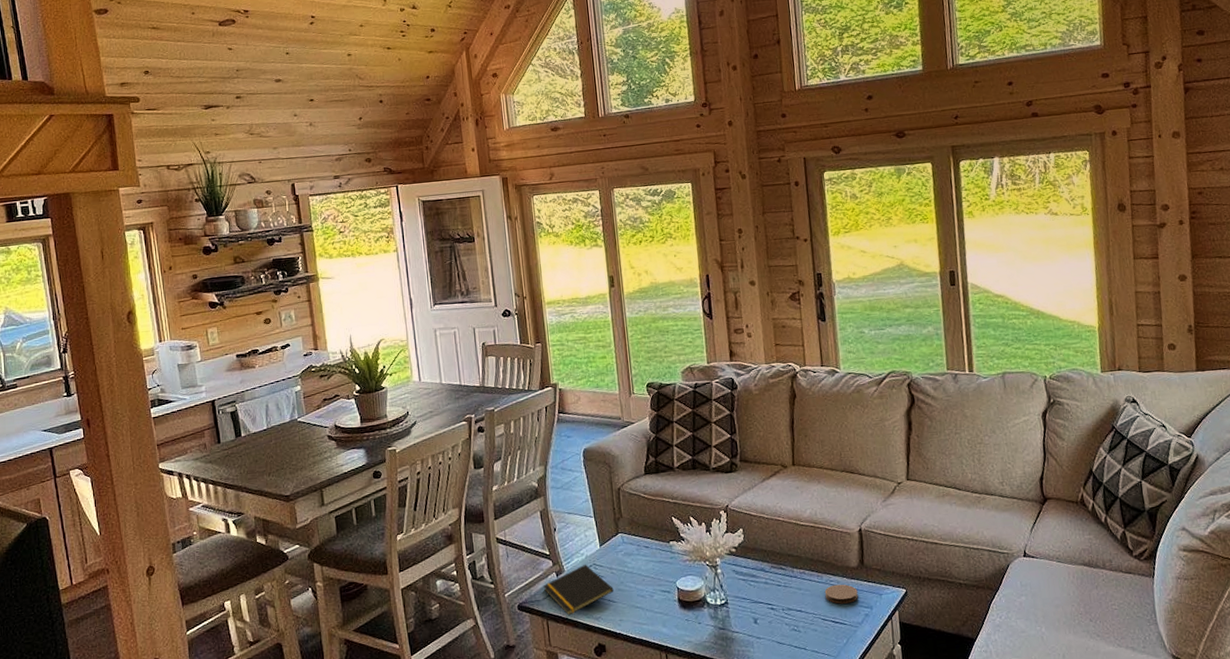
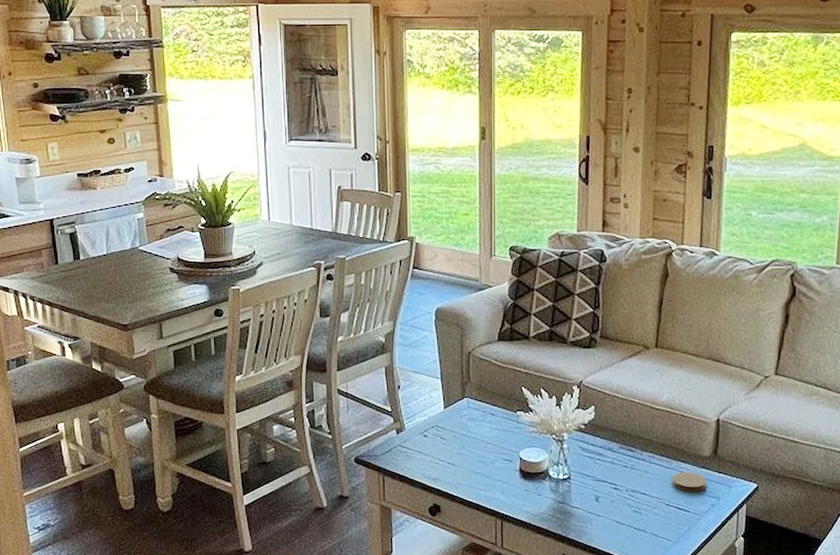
notepad: present [543,565,614,616] -> none [382,425,454,473]

